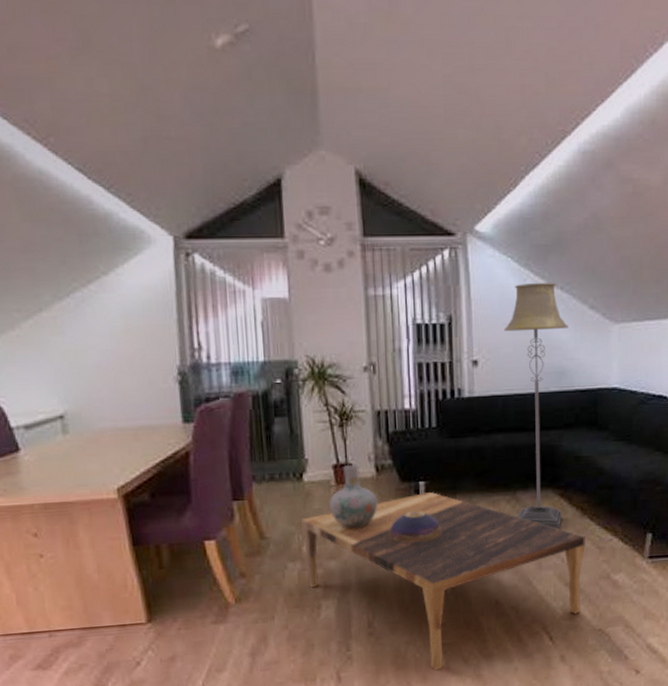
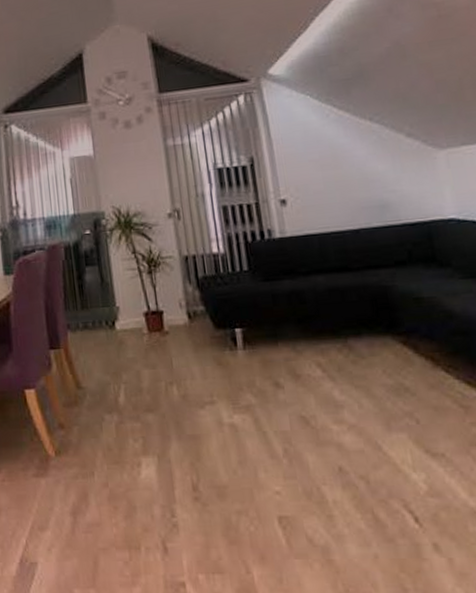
coffee table: present [300,492,585,670] -> none [115,340,451,549]
vase: present [329,464,378,529] -> none [142,311,193,380]
decorative bowl: present [389,511,442,542] -> none [207,360,266,396]
floor lamp: present [503,282,568,530] -> none [310,114,409,384]

